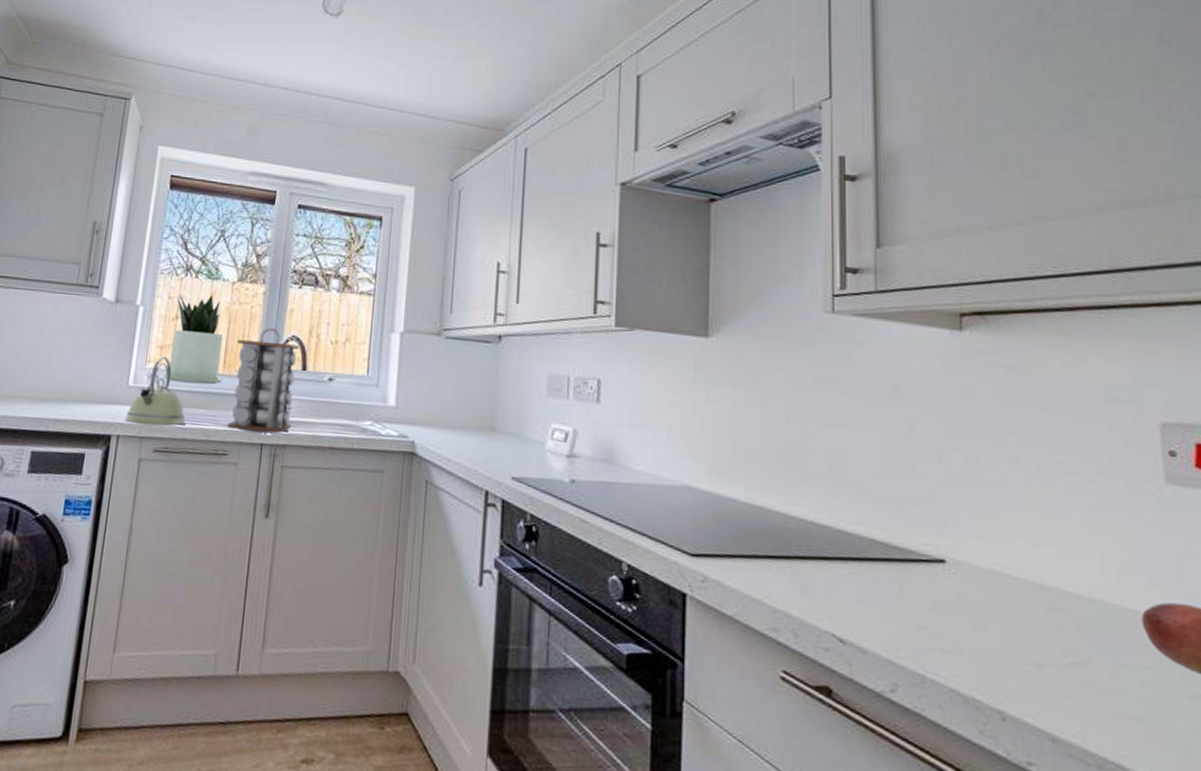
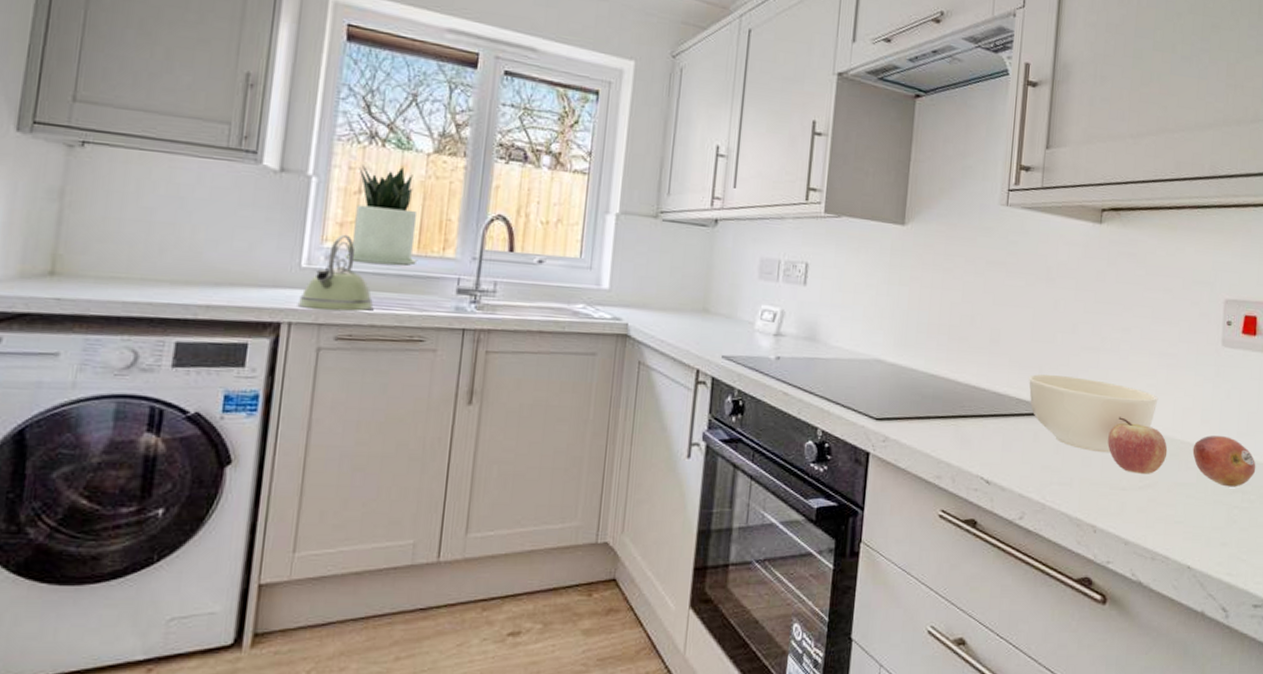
spice rack: present [227,327,299,434] -> none [423,204,506,319]
bowl: none [884,510,1077,616] -> present [1029,374,1159,453]
fruit: none [1007,570,1102,649] -> present [1108,417,1168,474]

